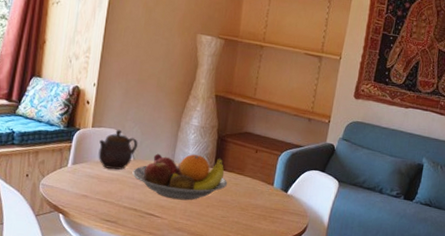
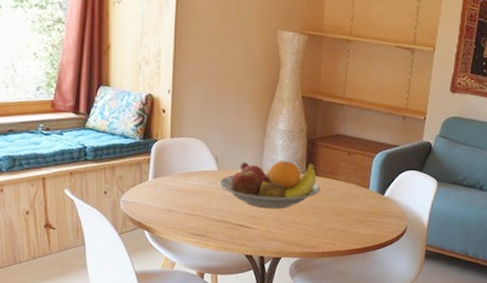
teapot: present [98,129,138,170] -> none [180,138,222,182]

